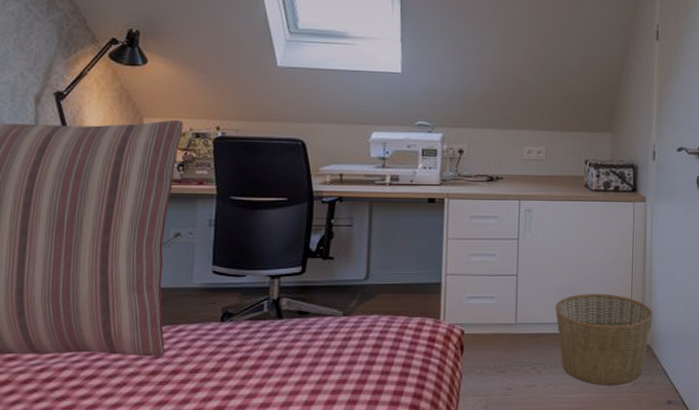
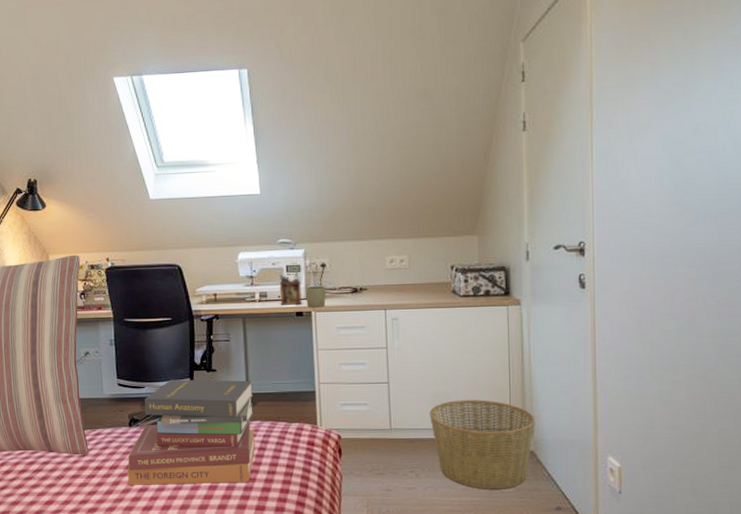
books: none [212,267,374,392] -> present [127,379,256,485]
desk organizer: none [413,157,436,191] -> present [279,272,302,305]
mug: none [440,172,461,196] -> present [306,286,326,309]

